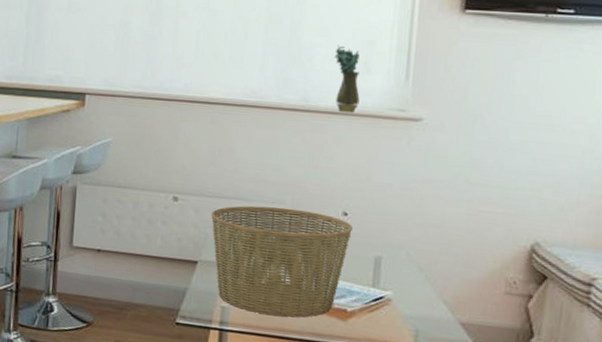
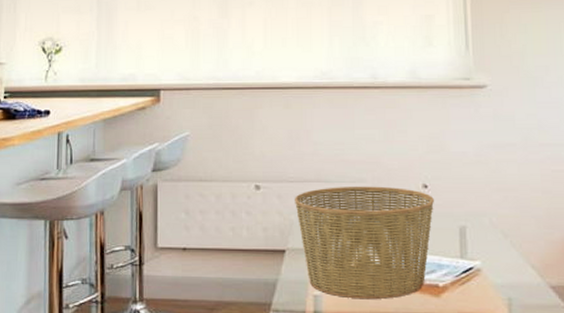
vase: present [334,45,360,114] -> none [396,22,426,86]

